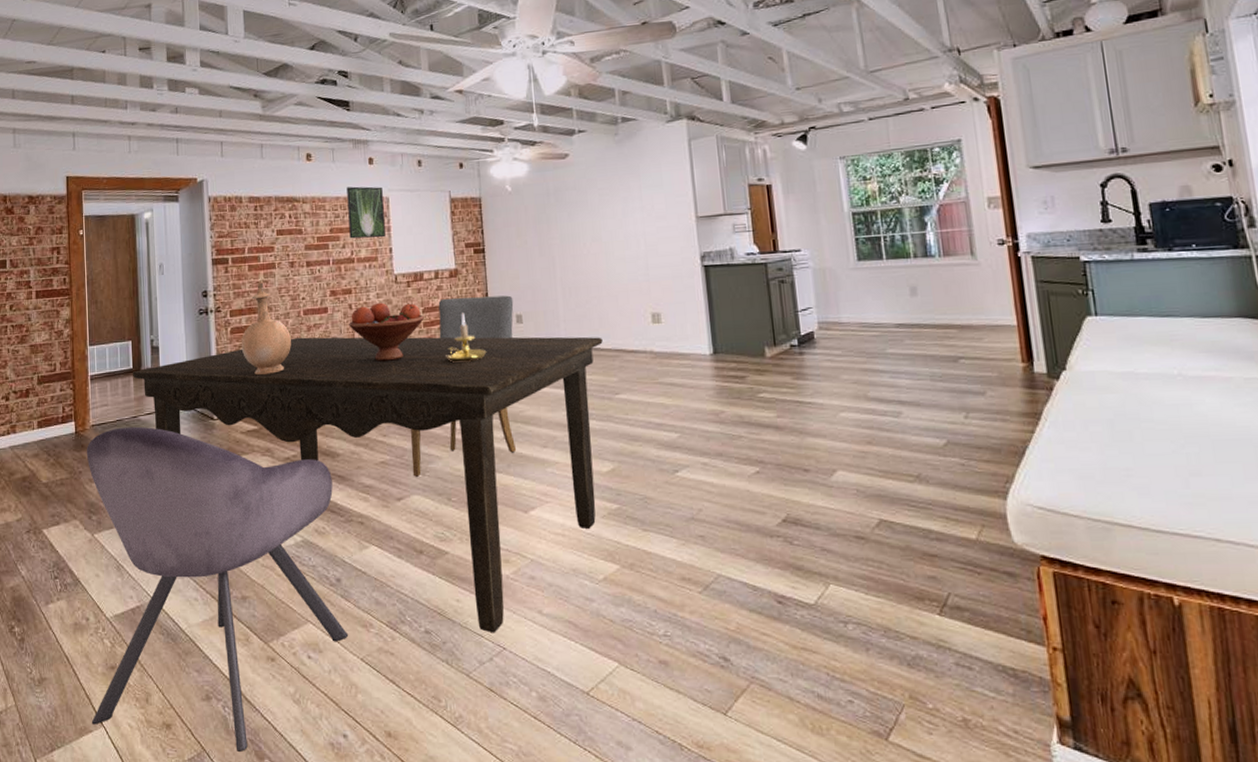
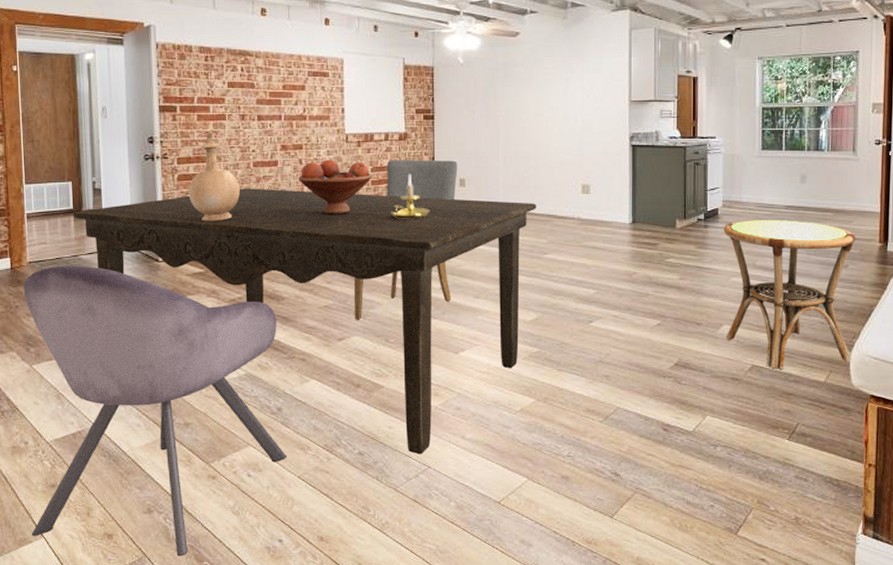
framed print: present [347,186,386,239] -> none [301,45,338,98]
side table: none [822,340,1008,524] -> present [723,220,855,369]

